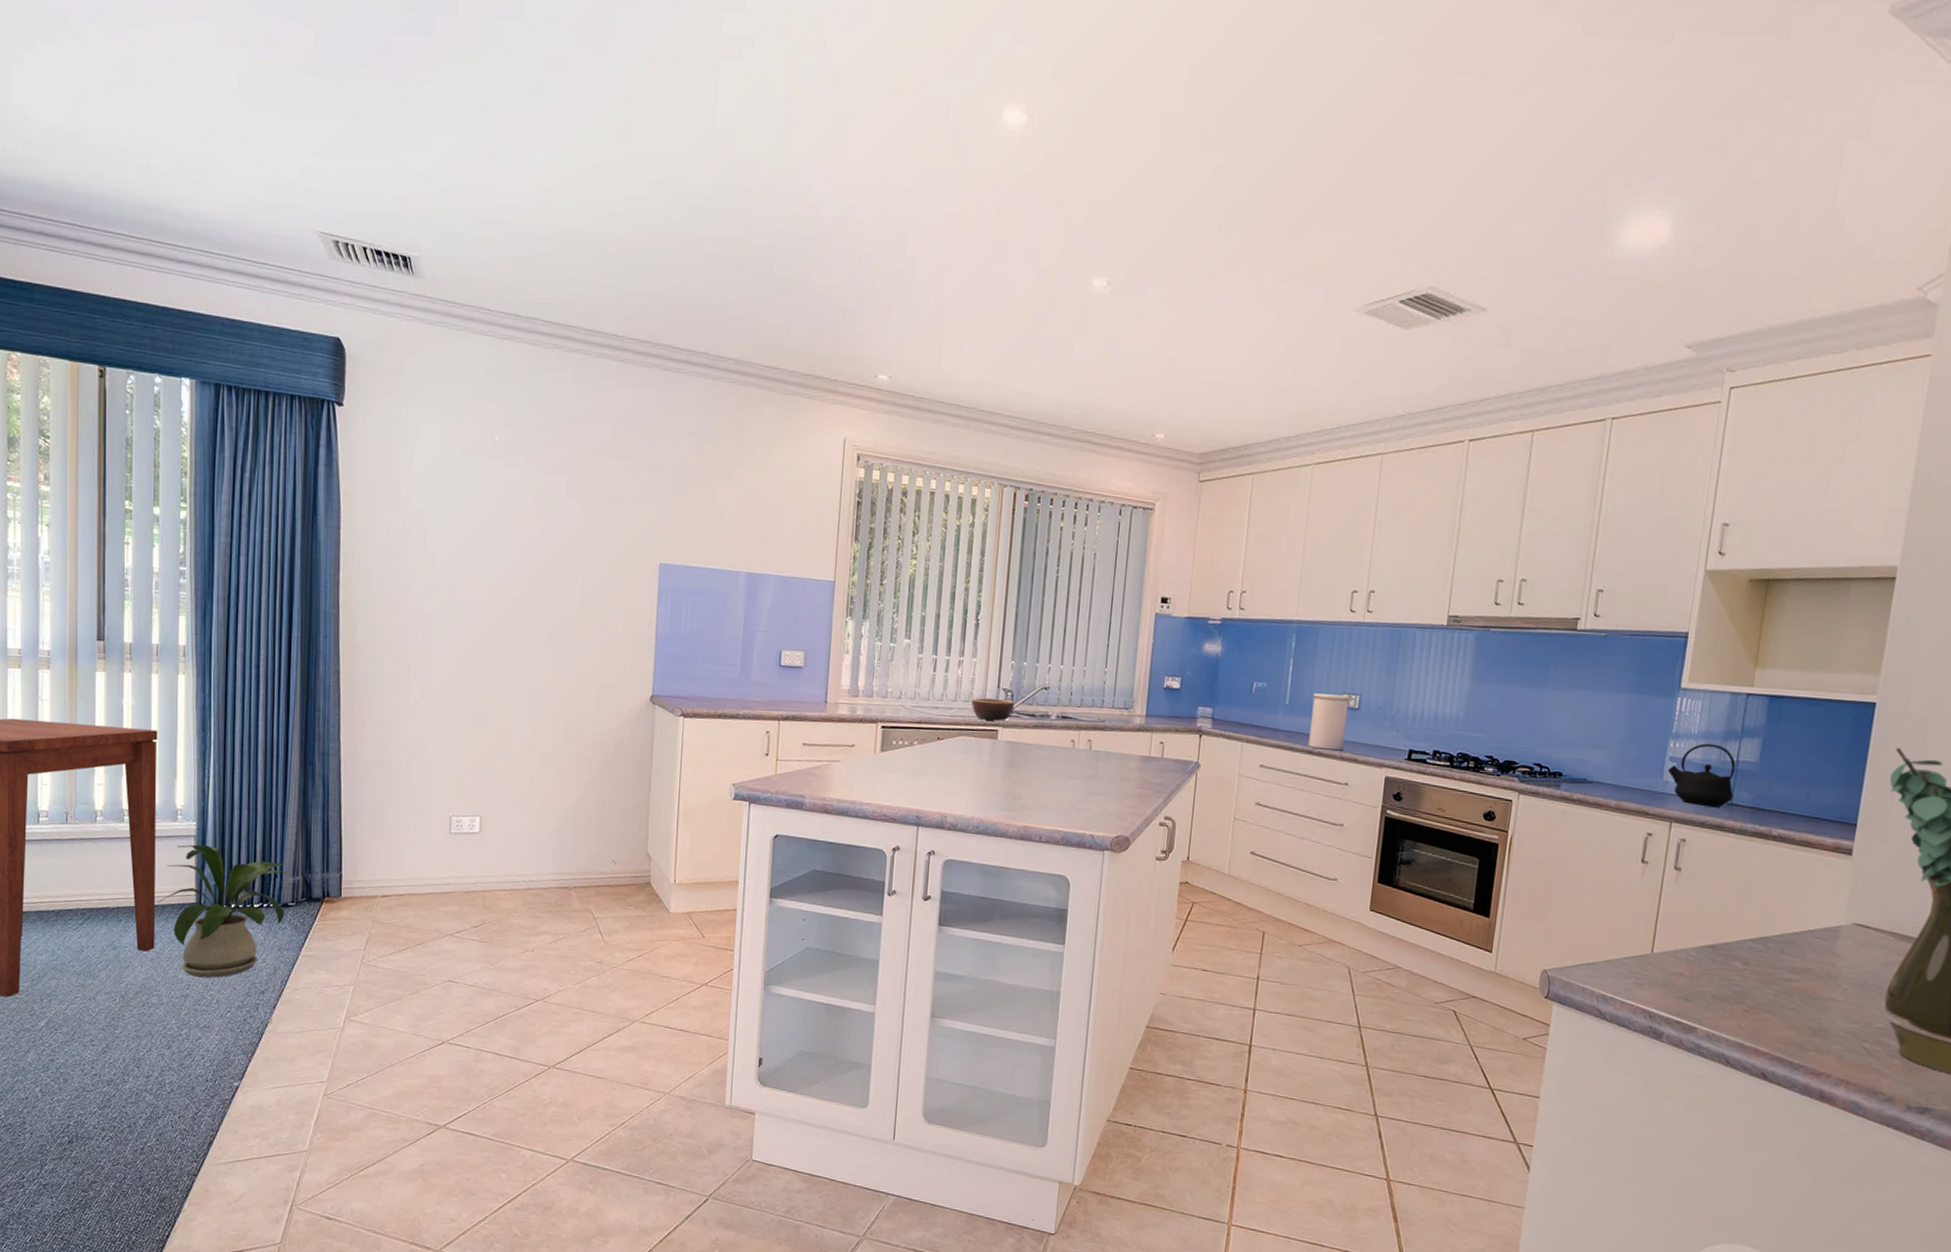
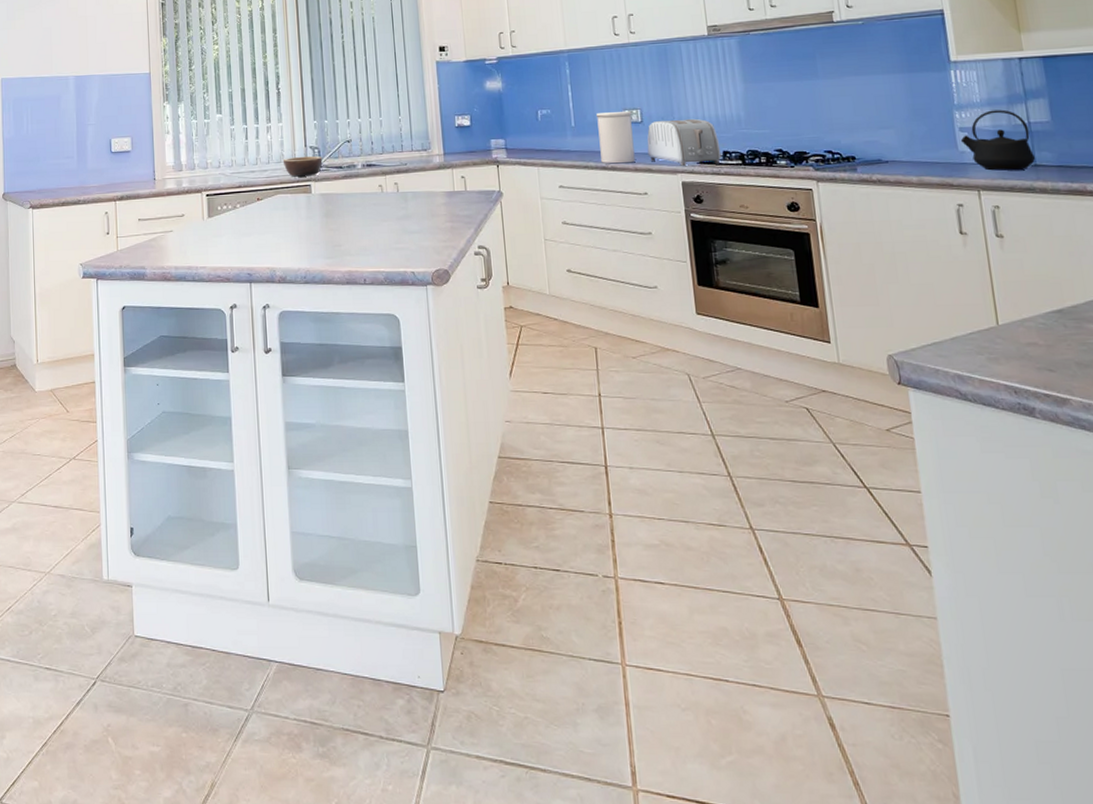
toaster: none [1357,709,1432,763] -> present [647,118,722,166]

